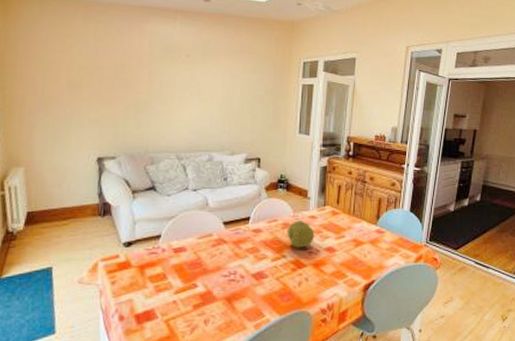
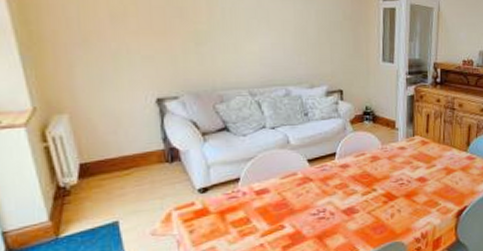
fruit: present [287,221,315,248] -> none [376,153,405,181]

